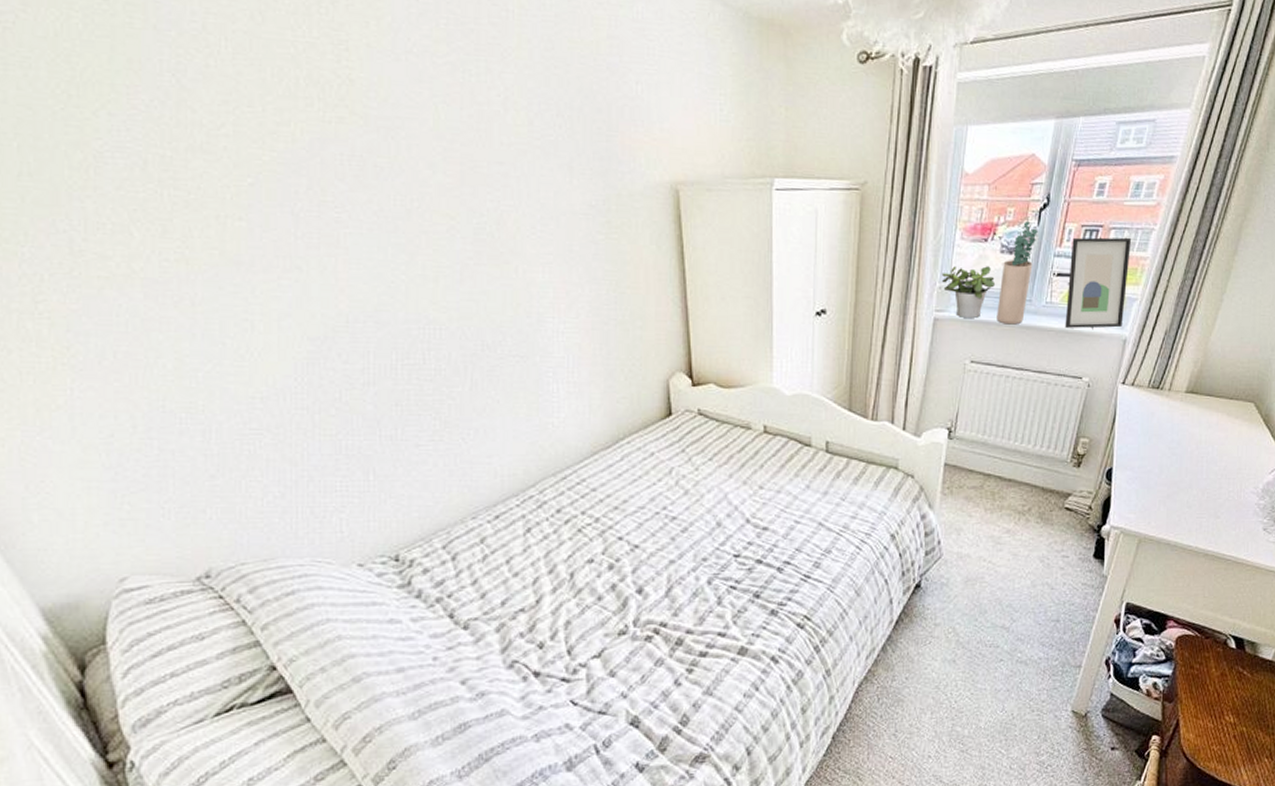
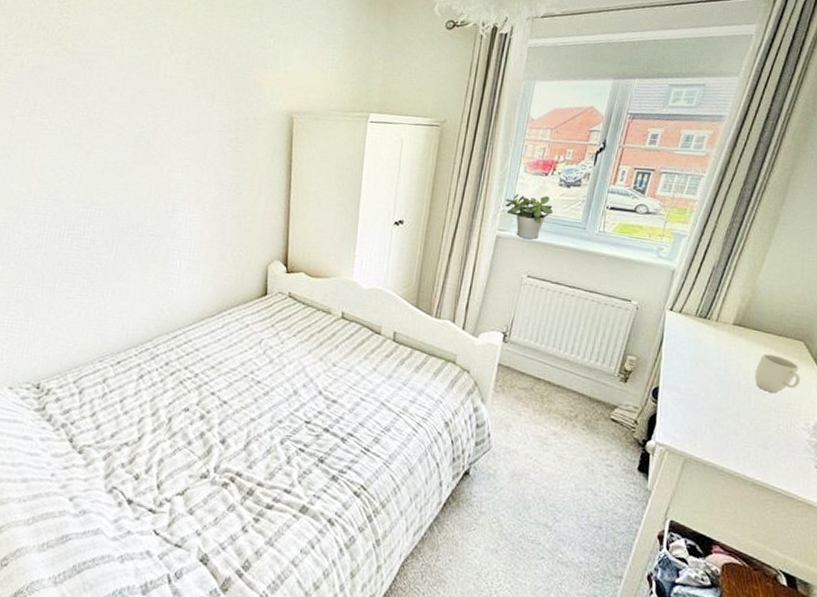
vase: present [996,216,1038,325] -> none [553,157,594,248]
picture frame: present [1065,237,1132,329] -> none [616,178,682,260]
mug: none [1207,420,1251,460] -> present [755,353,801,394]

